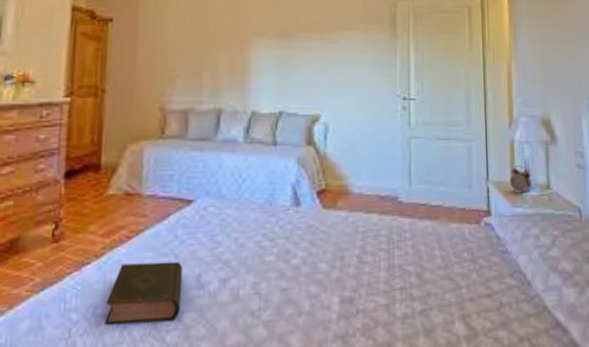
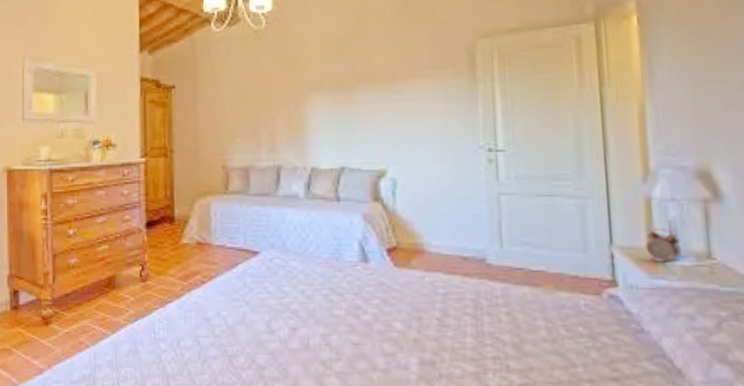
book: present [105,261,183,324] -> none [188,305,254,360]

